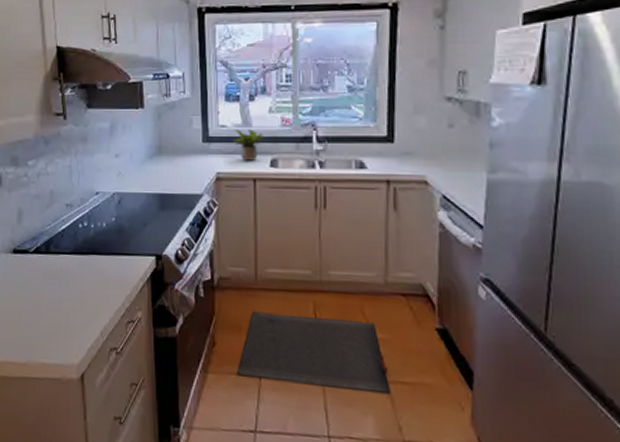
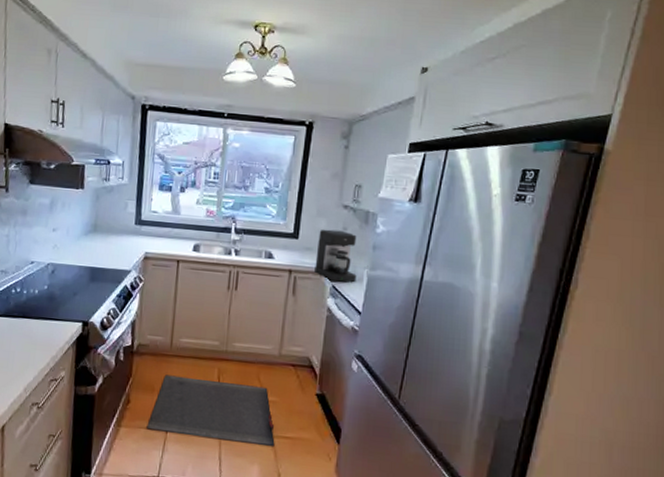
potted plant: present [233,129,264,161] -> none [163,216,190,245]
coffee maker: none [418,128,473,190] -> present [314,229,357,283]

